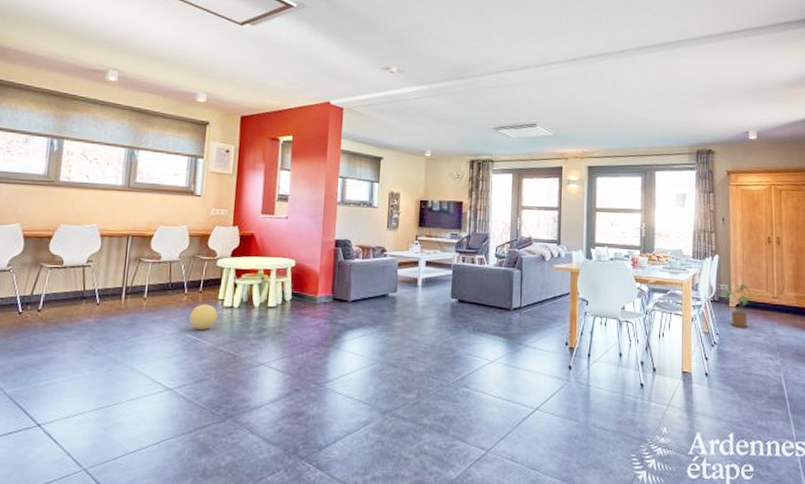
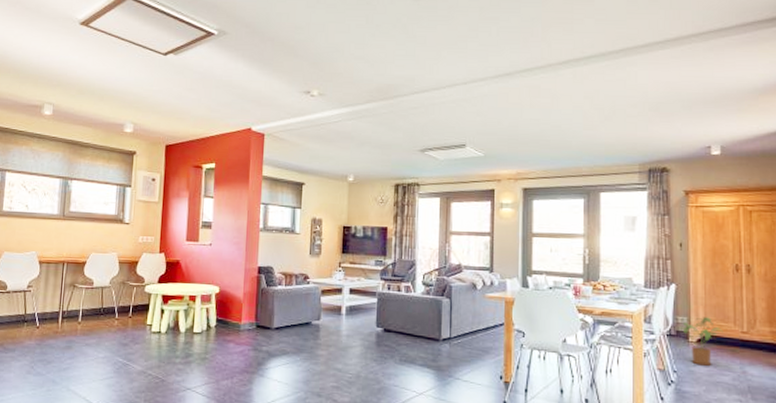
ball: present [189,304,218,331] -> none [120,328,146,355]

